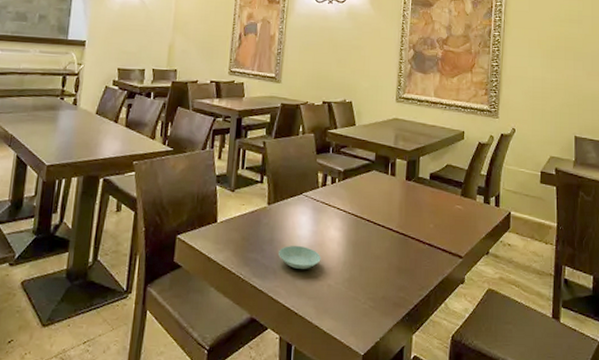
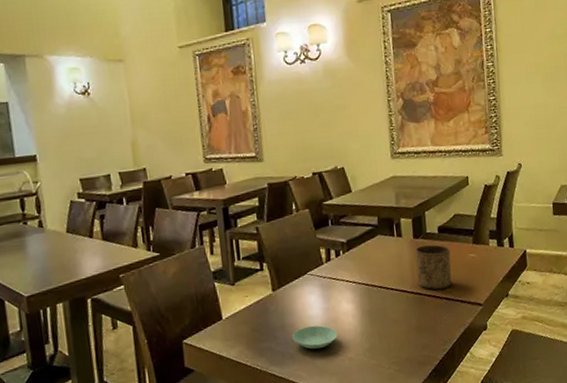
cup: none [404,188,439,235] -> present [415,244,452,290]

